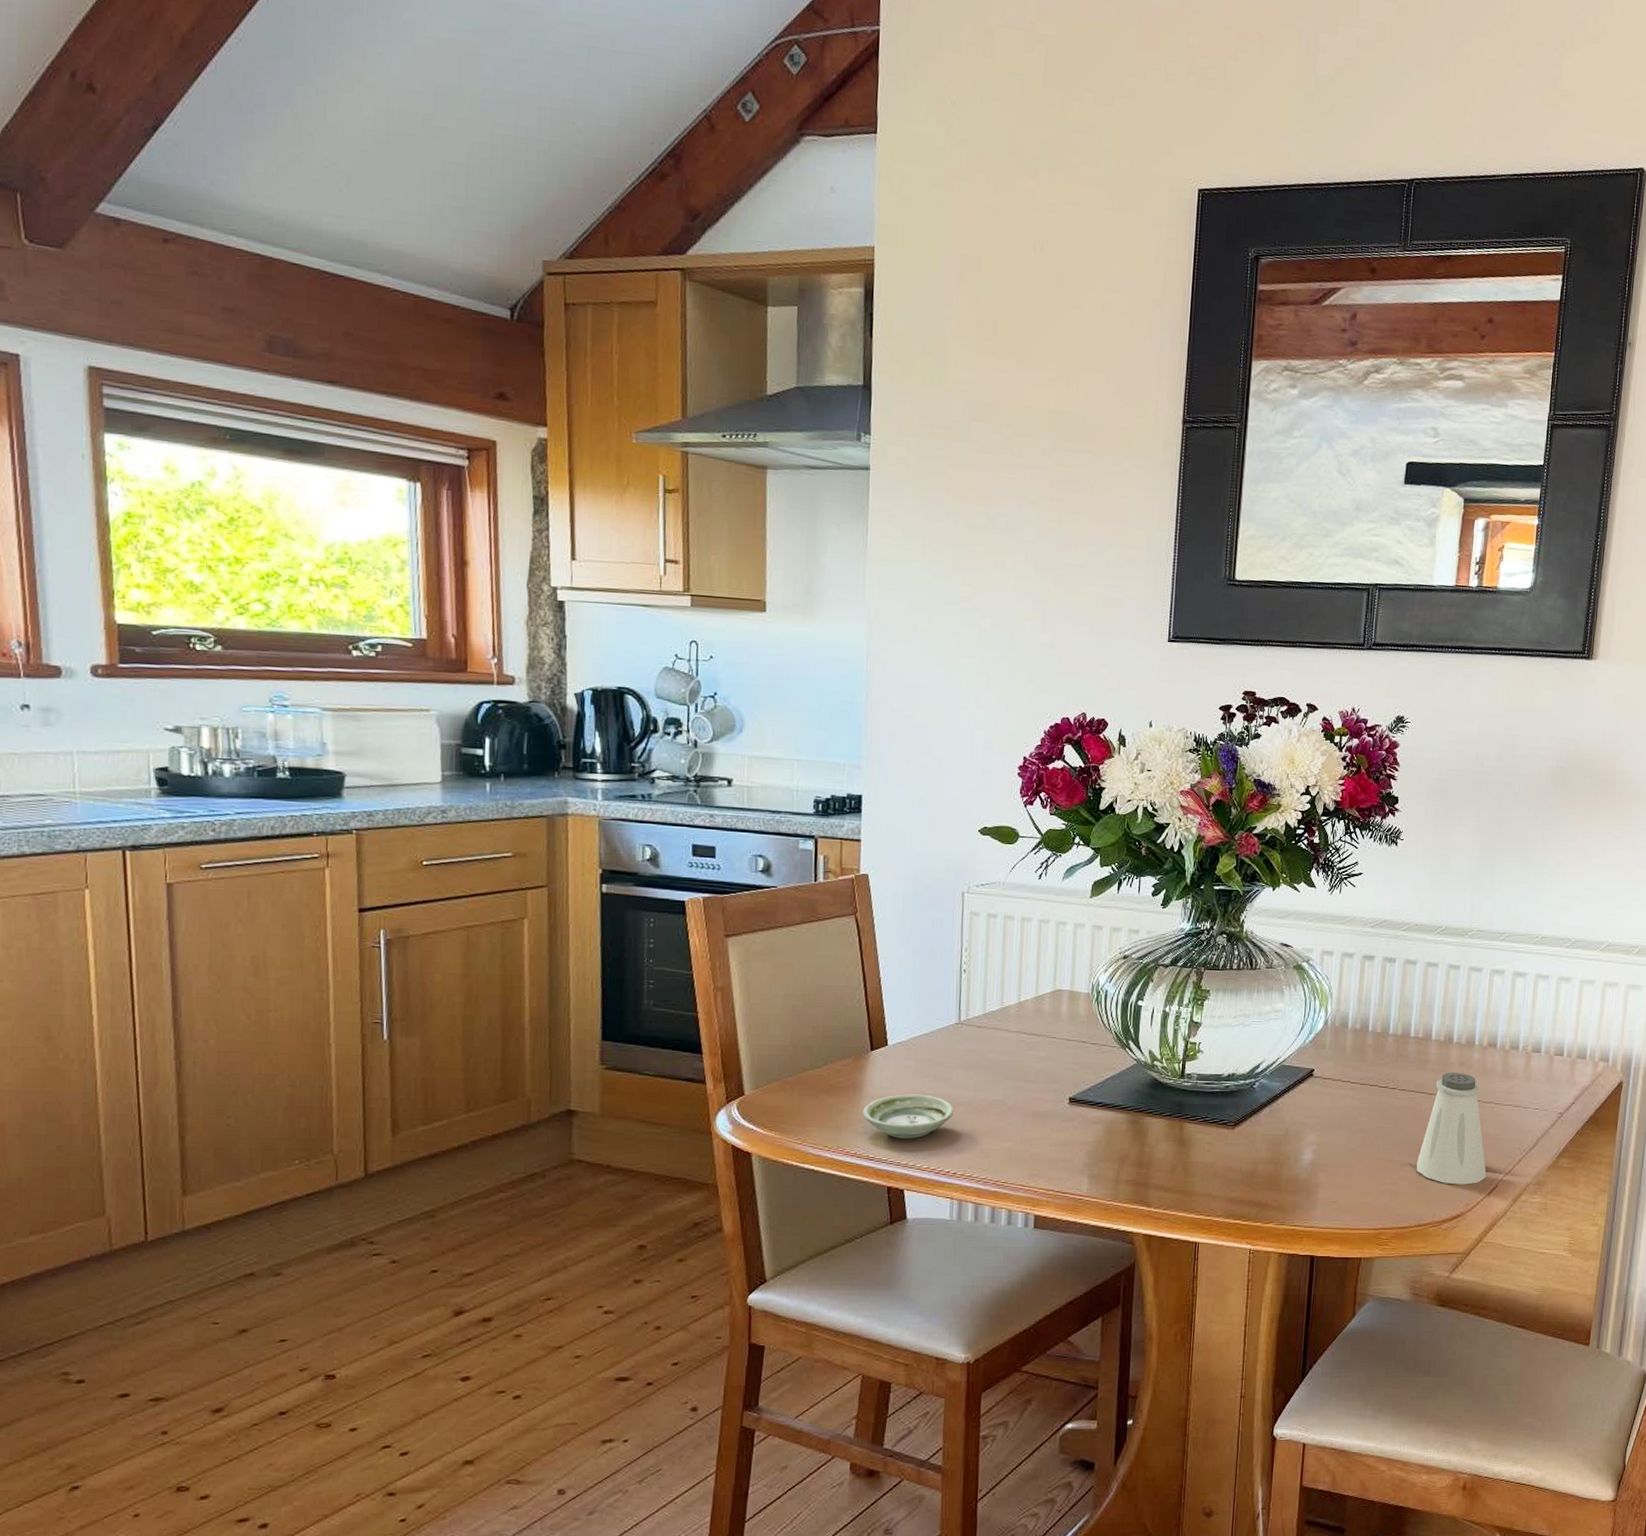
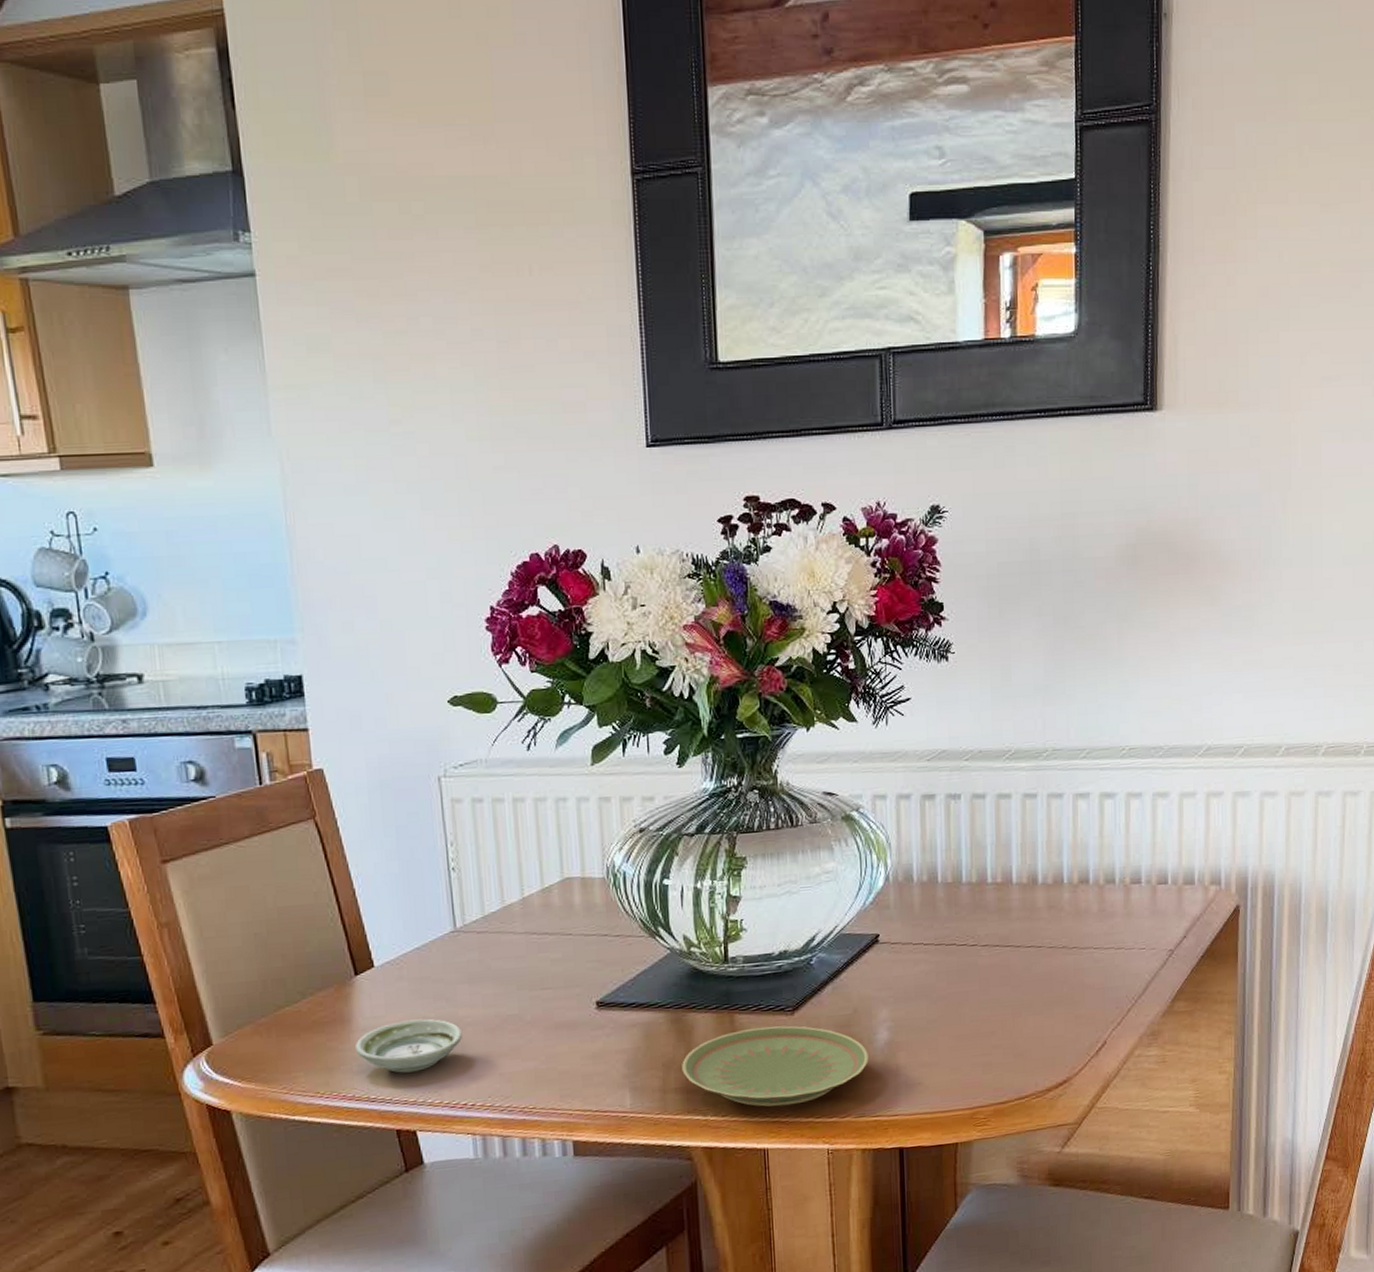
plate: none [1134,1136,1294,1207] -> present [682,1025,869,1107]
saltshaker: present [1416,1072,1487,1185] -> none [1009,917,1092,1047]

